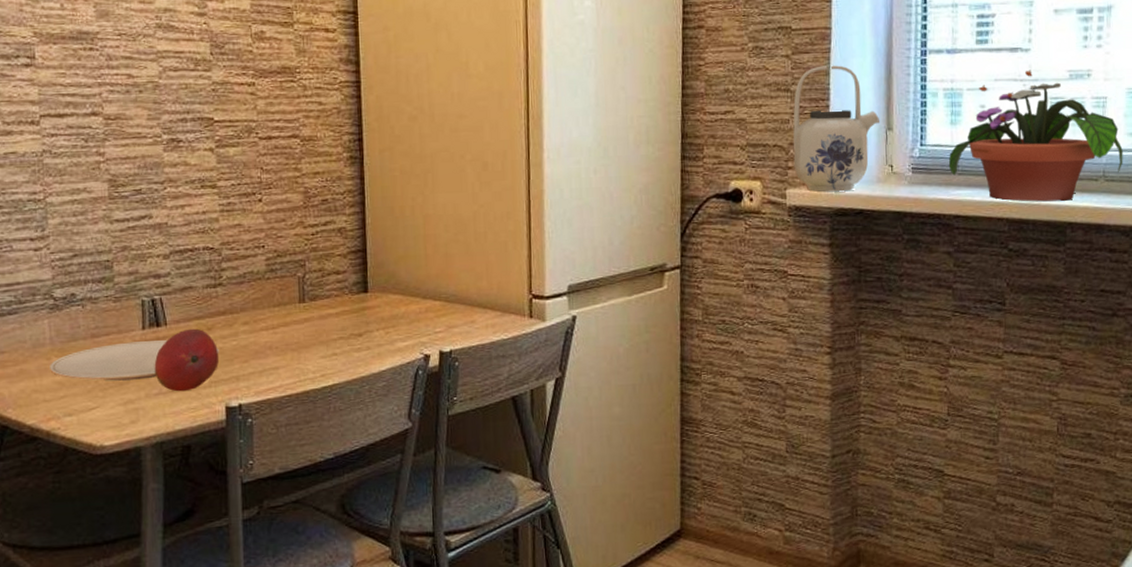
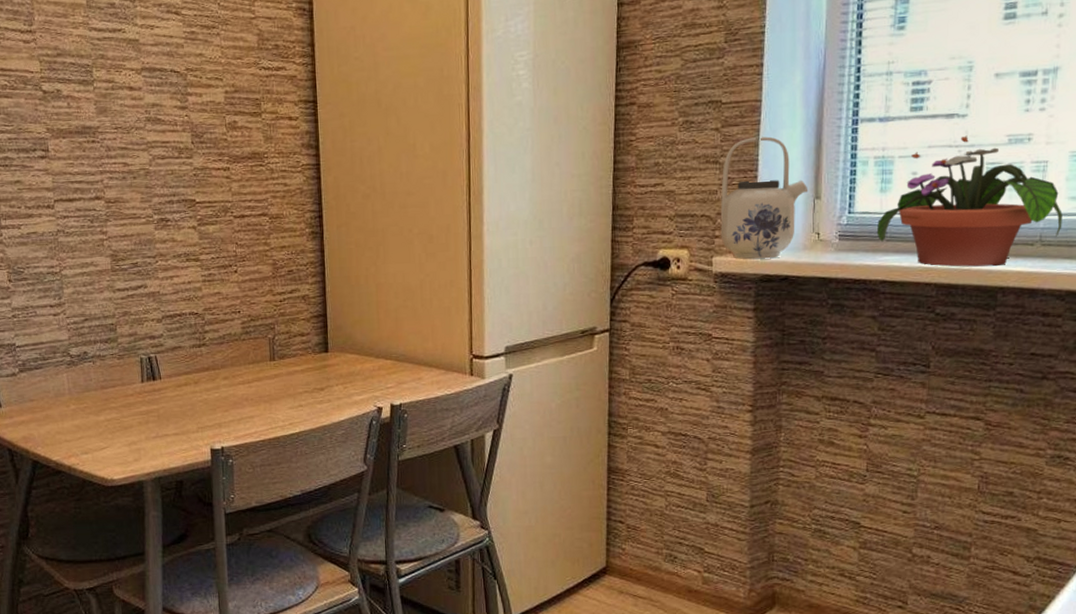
plate: present [50,340,219,381] -> none [69,392,204,426]
fruit: present [154,328,218,392] -> none [152,382,204,436]

